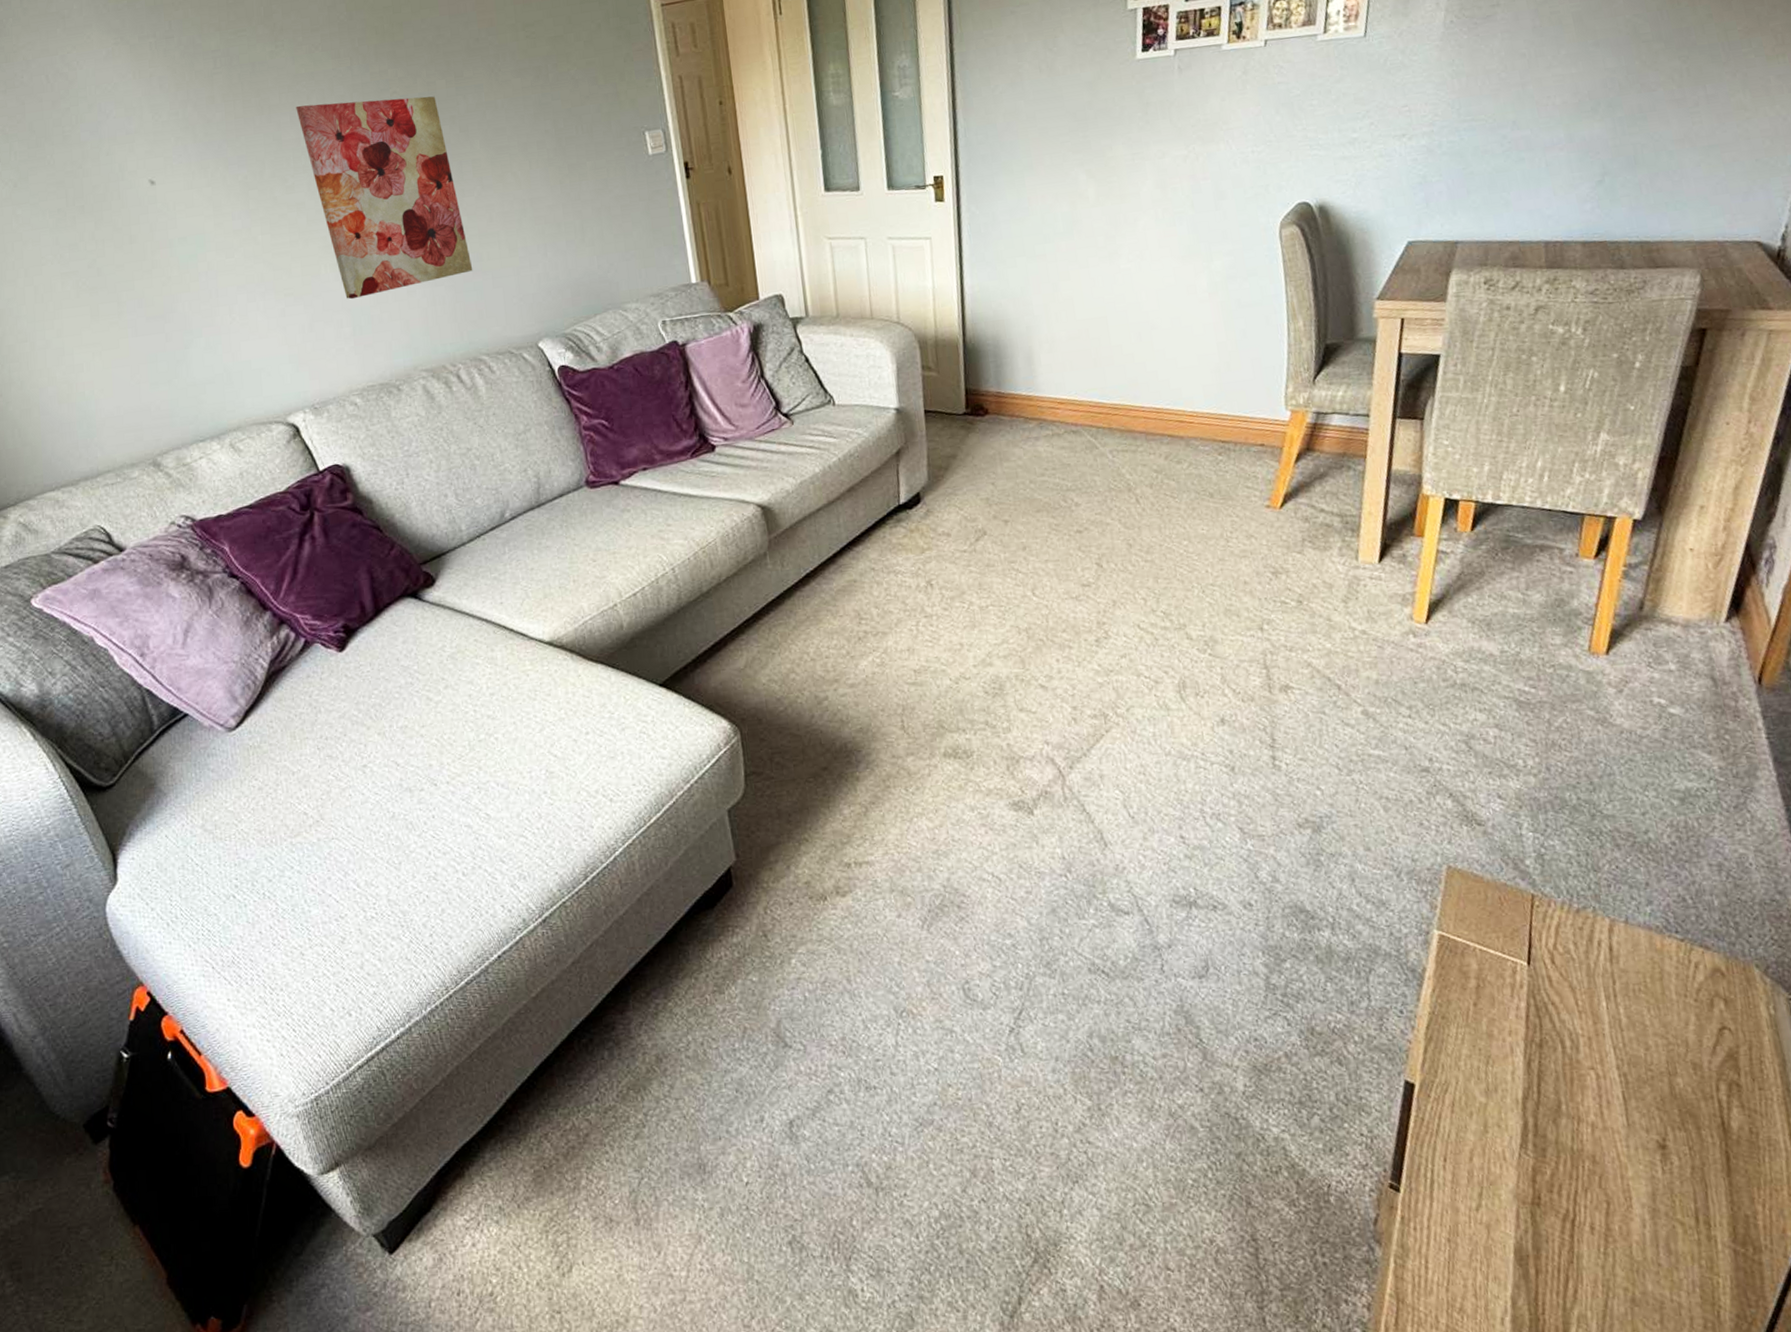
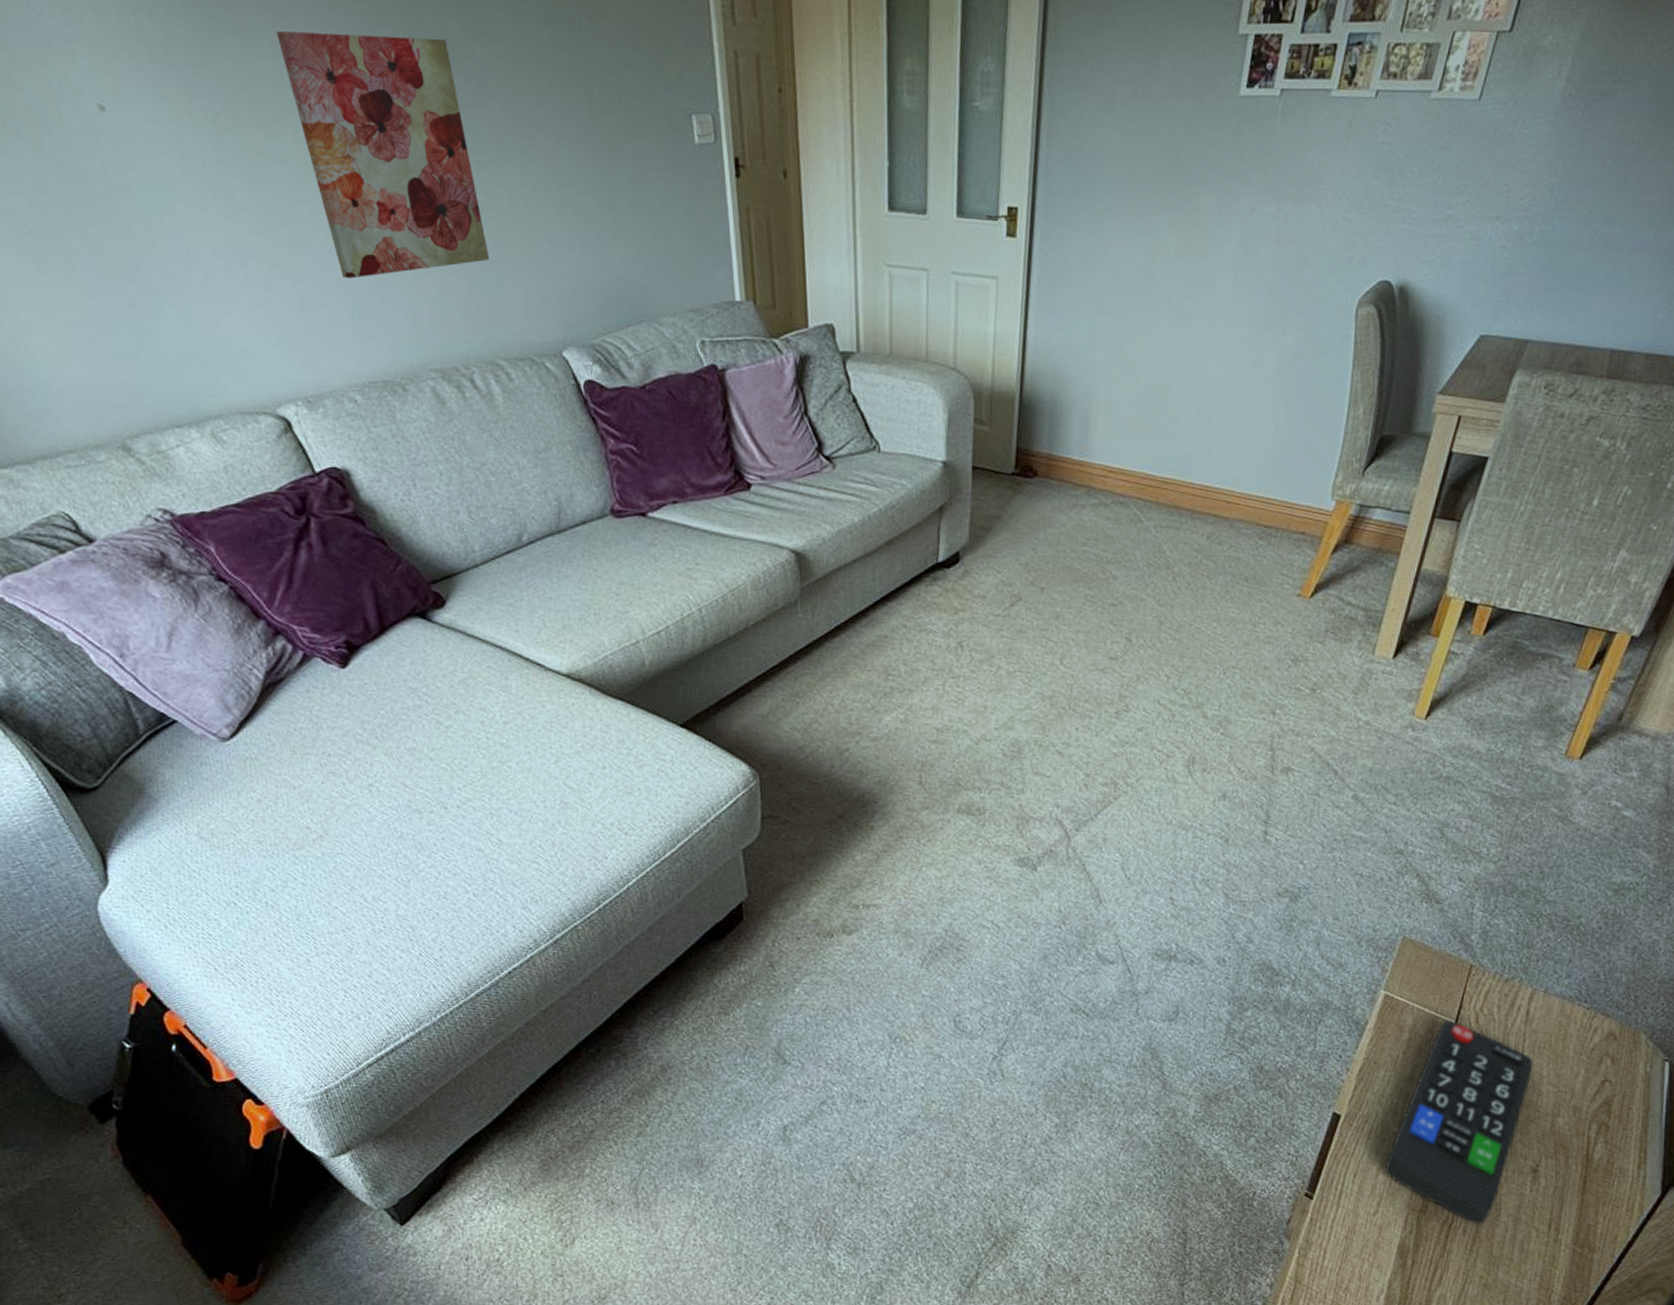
remote control: none [1479,962,1632,1220] -> present [1385,1020,1533,1225]

